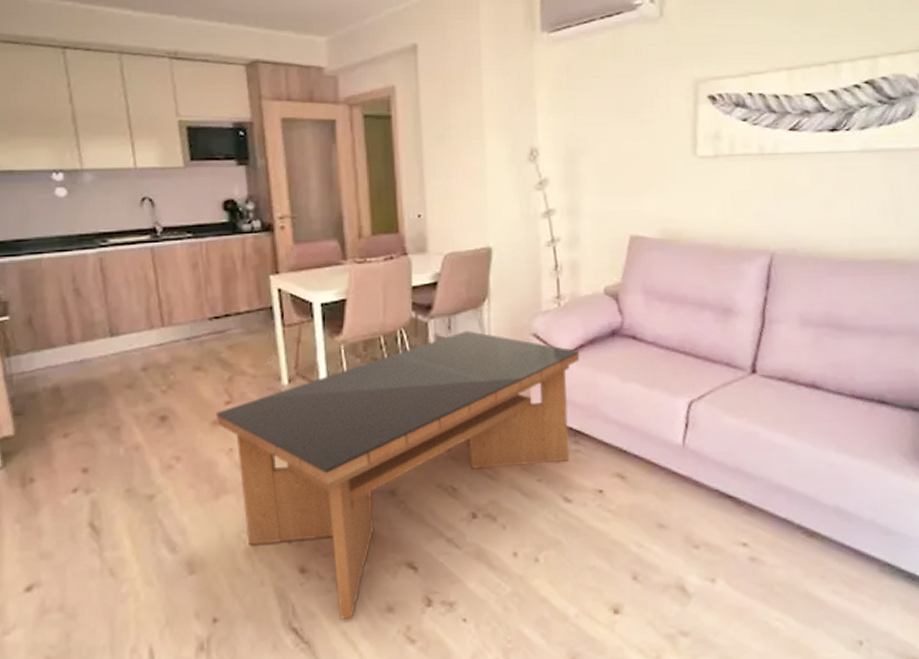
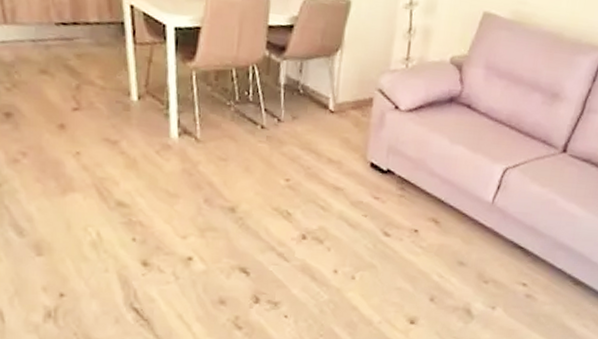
coffee table: present [216,331,580,620] -> none [64,76,419,306]

